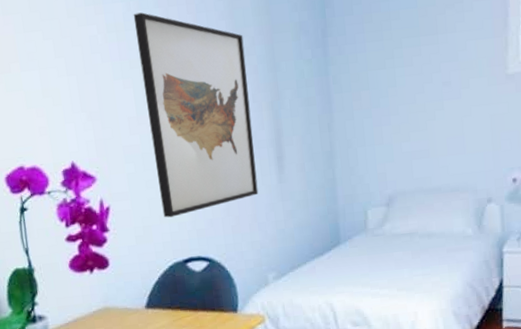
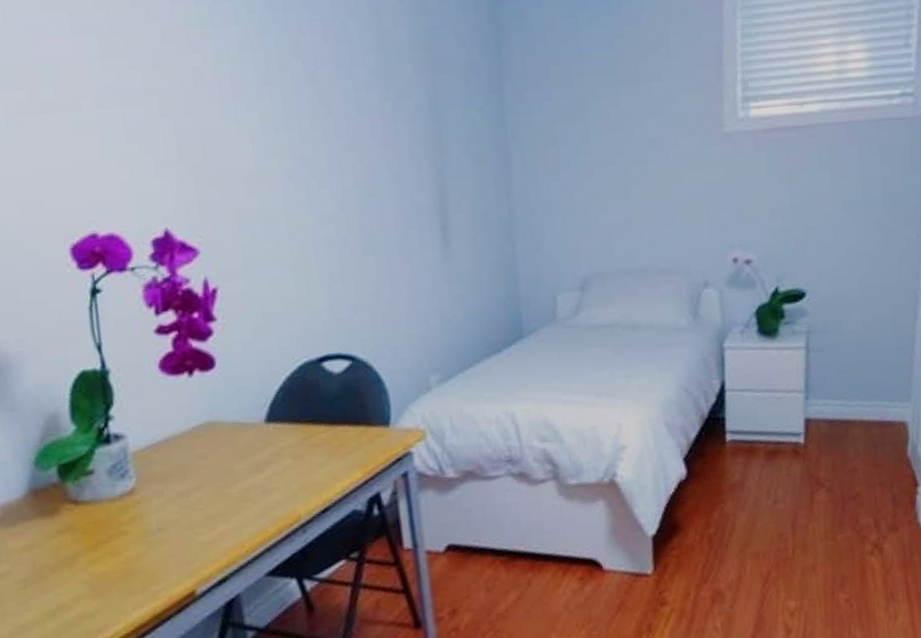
wall art: present [133,12,259,218] -> none [252,40,417,304]

